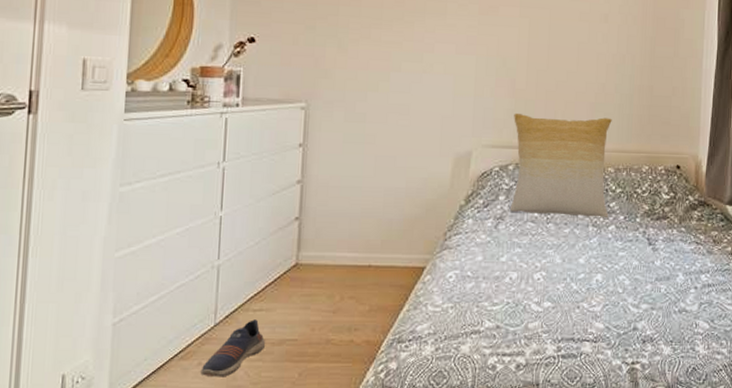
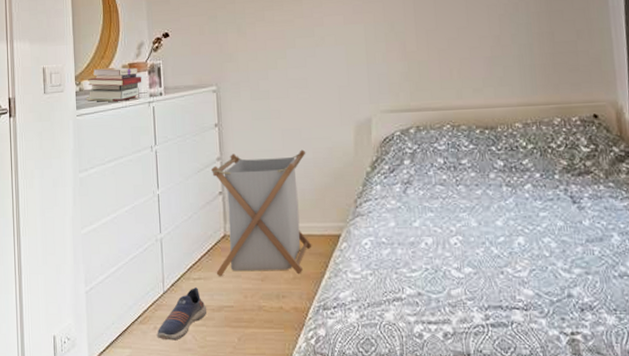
books: none [139,67,216,108] -> present [86,67,142,102]
laundry basket: none [281,177,399,308] -> present [212,149,312,277]
pillow: present [509,112,612,217] -> none [408,70,523,177]

